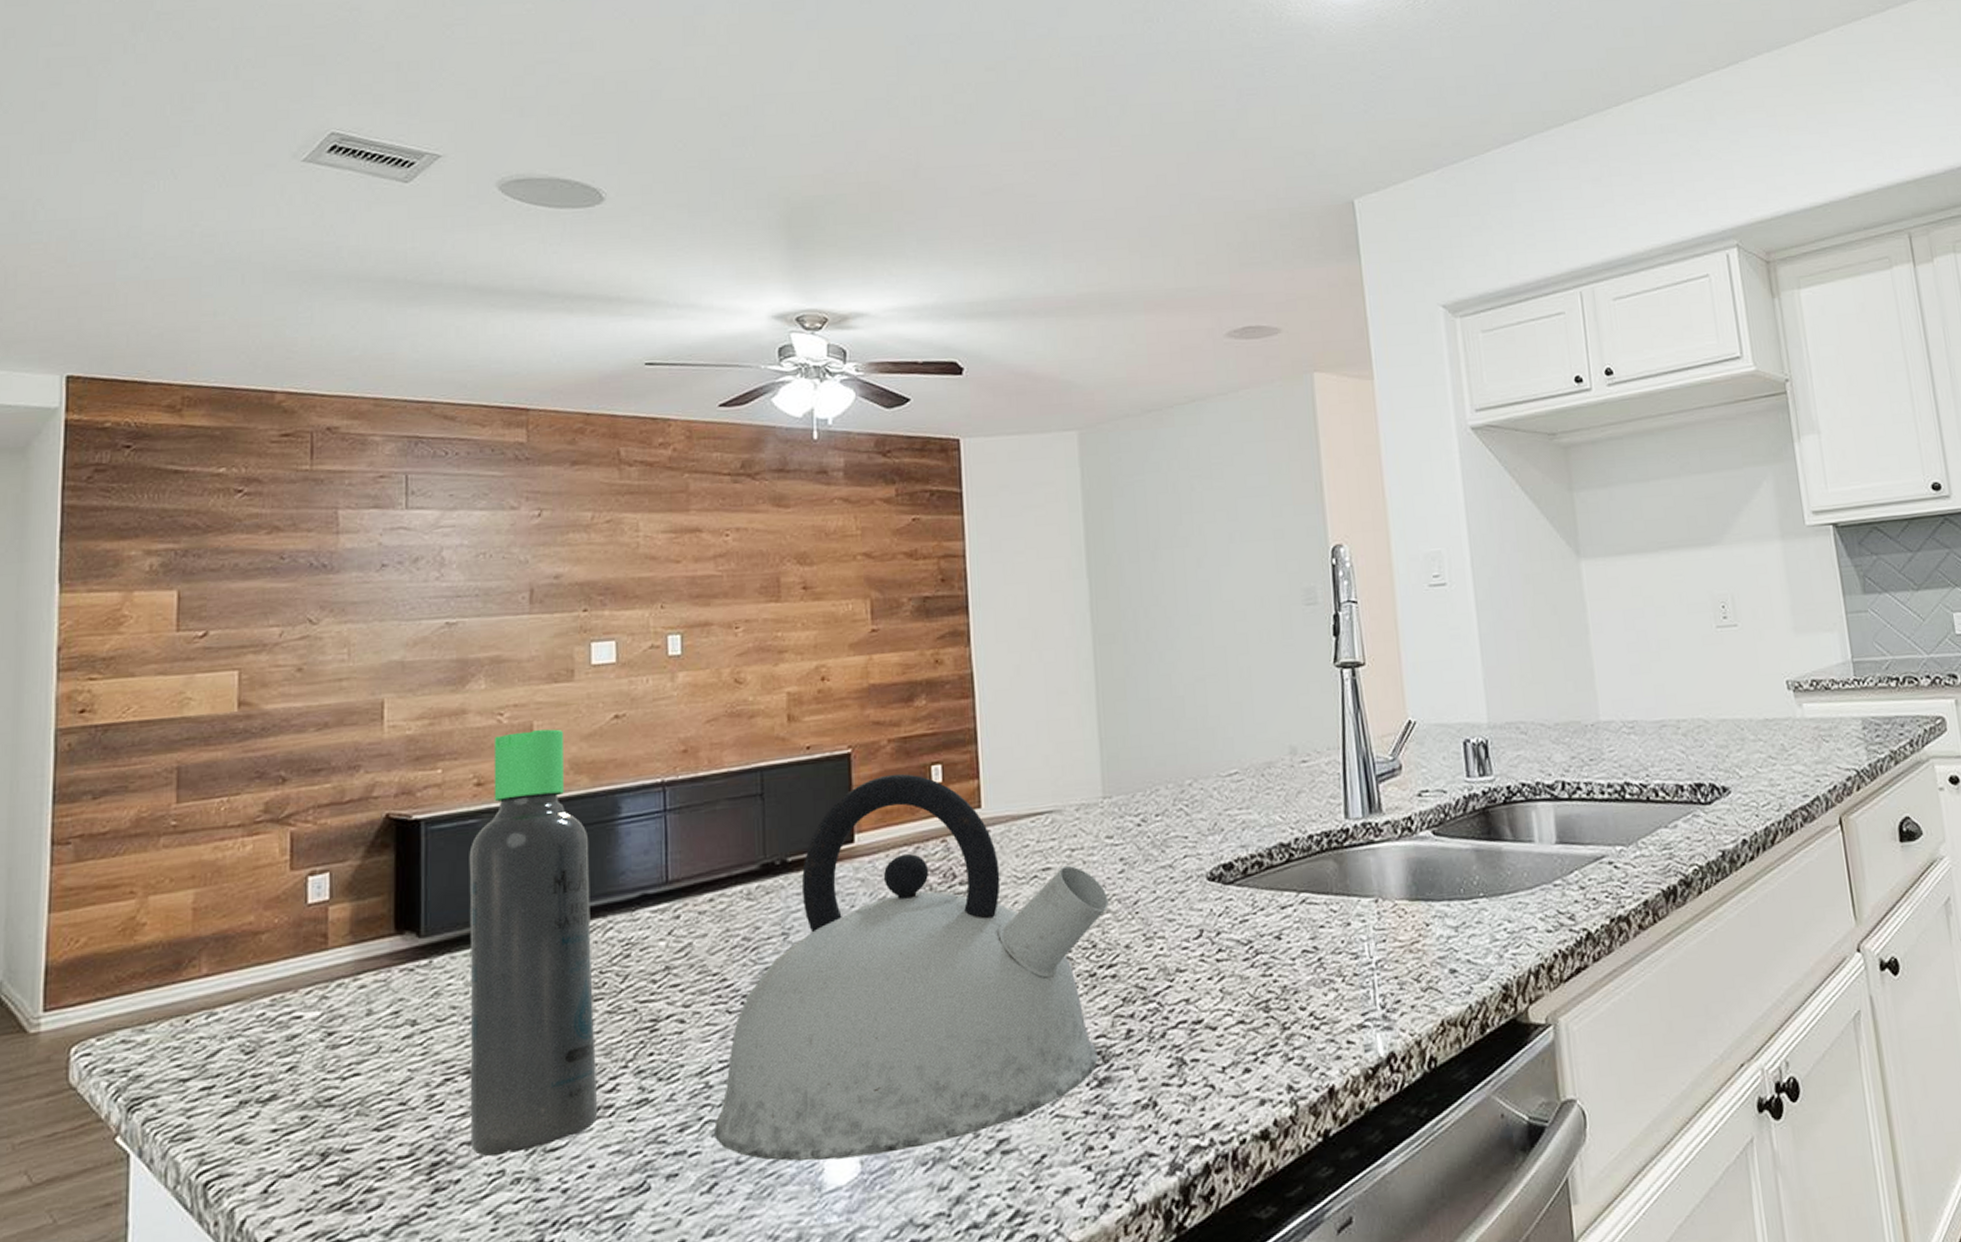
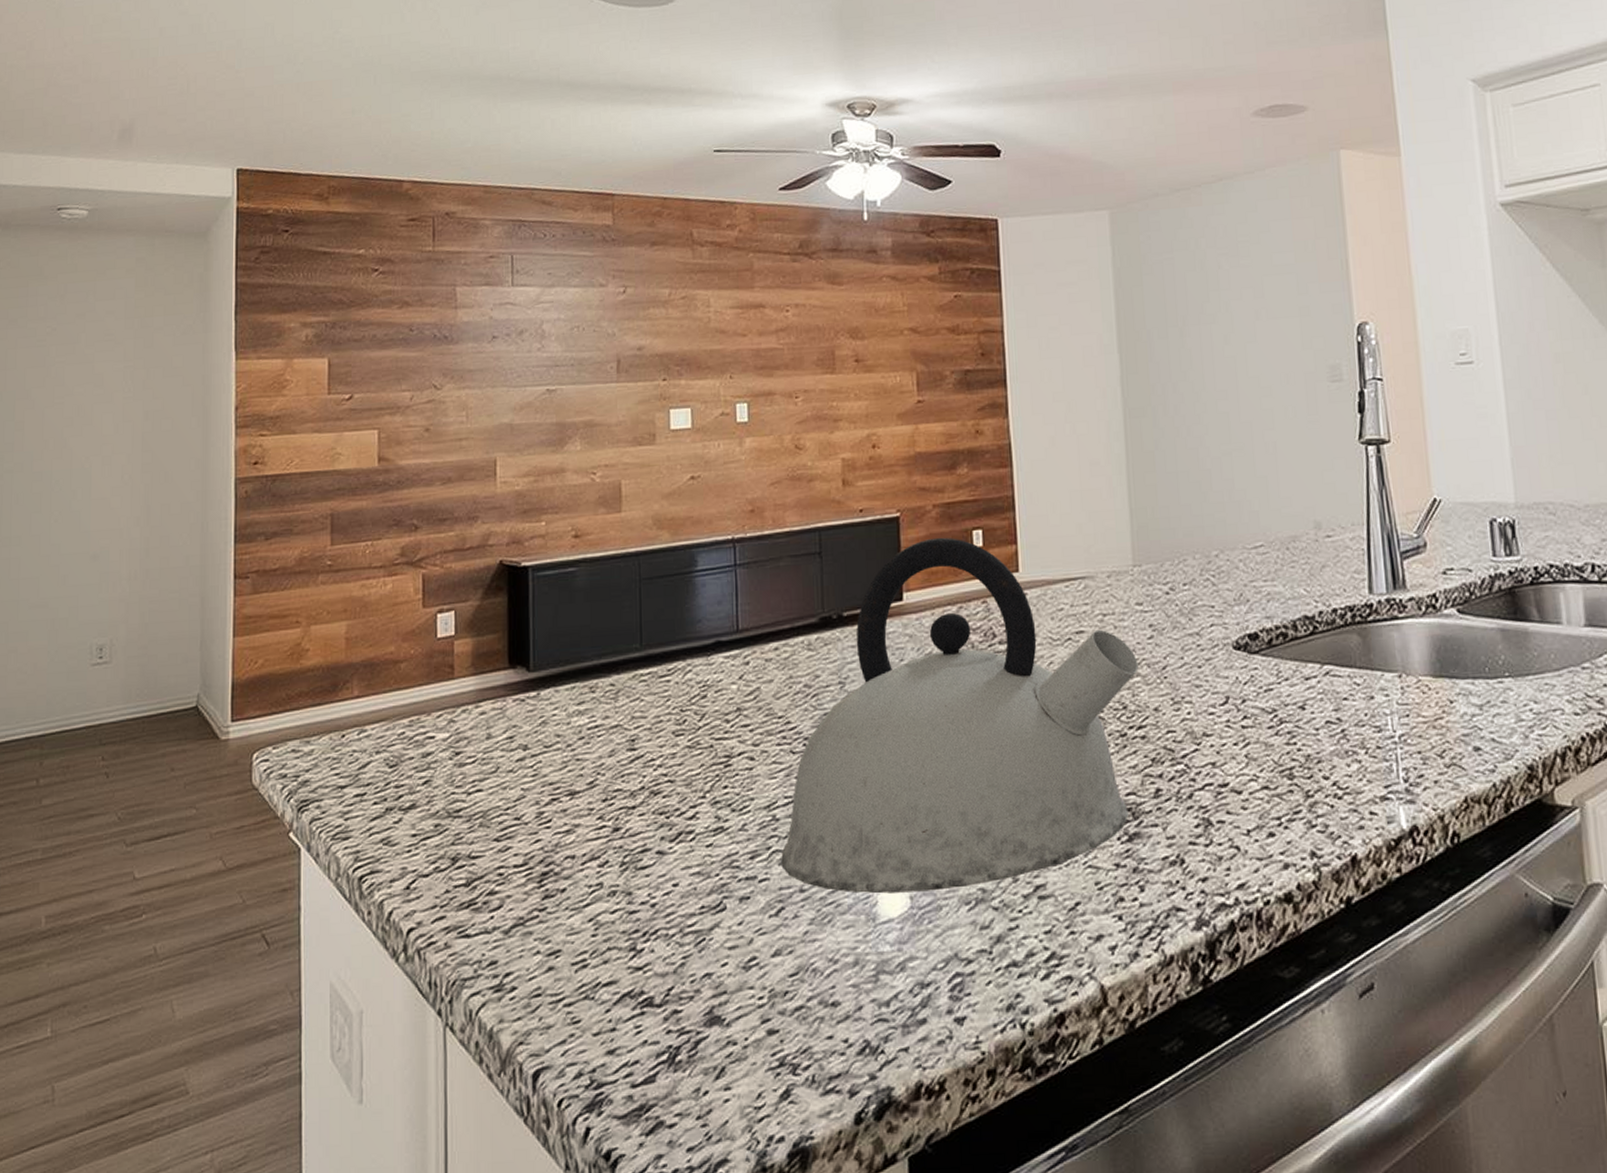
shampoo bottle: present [469,729,598,1157] -> none [569,487,681,871]

